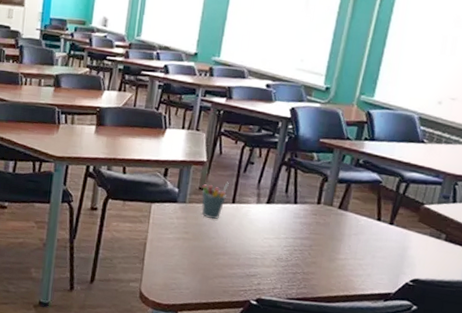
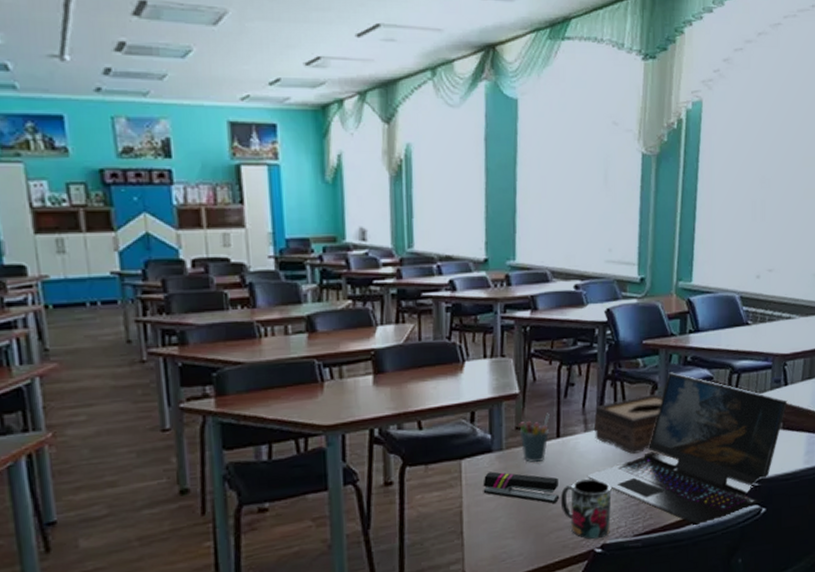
stapler: none [165,217,228,255] -> present [483,471,560,504]
mug: none [227,241,273,293] -> present [560,478,612,540]
laptop: none [253,169,454,306] -> present [587,372,788,527]
tissue box: none [265,184,332,231] -> present [594,393,664,455]

